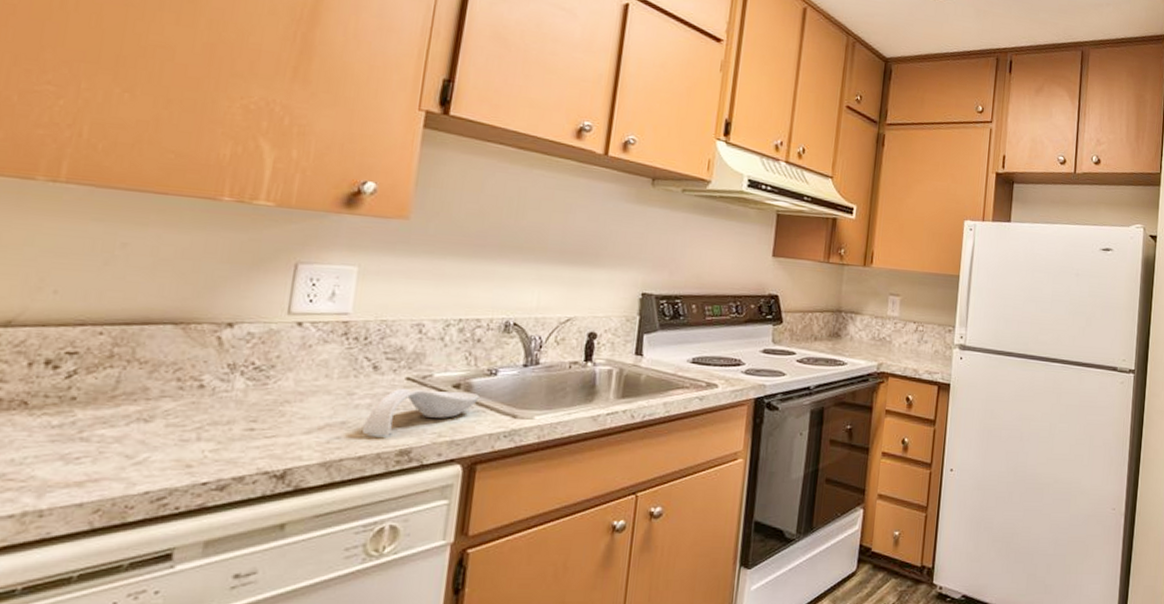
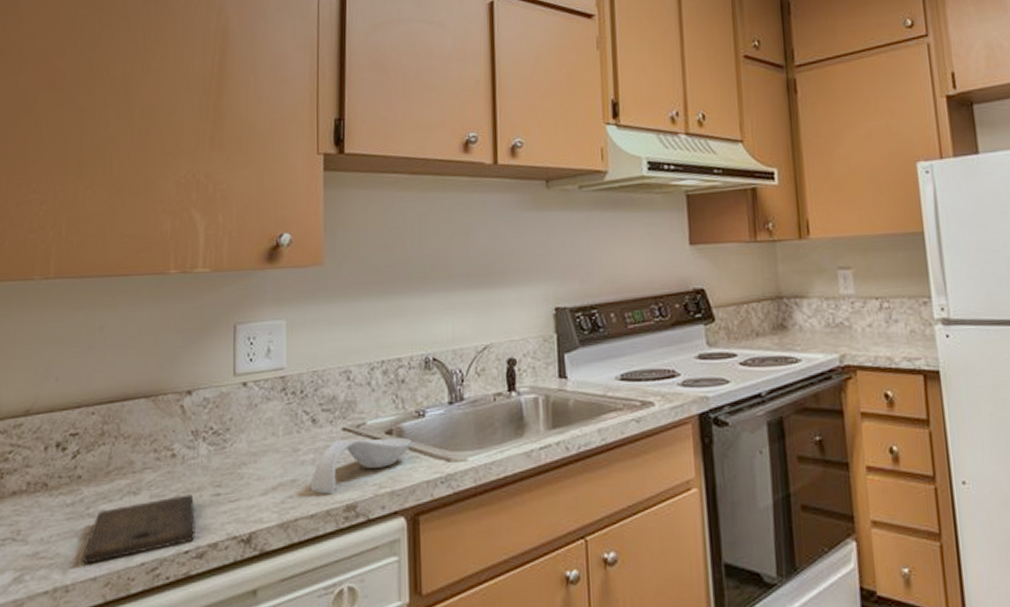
cutting board: none [66,426,222,489] -> present [83,494,195,564]

